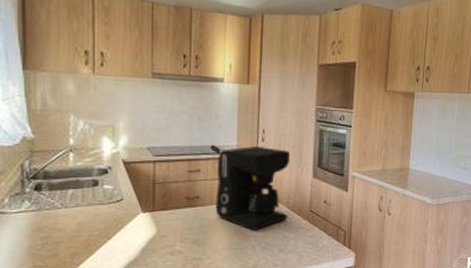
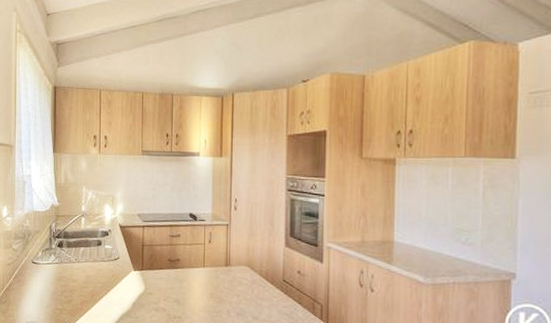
coffee maker: present [215,146,291,231] -> none [193,214,262,296]

